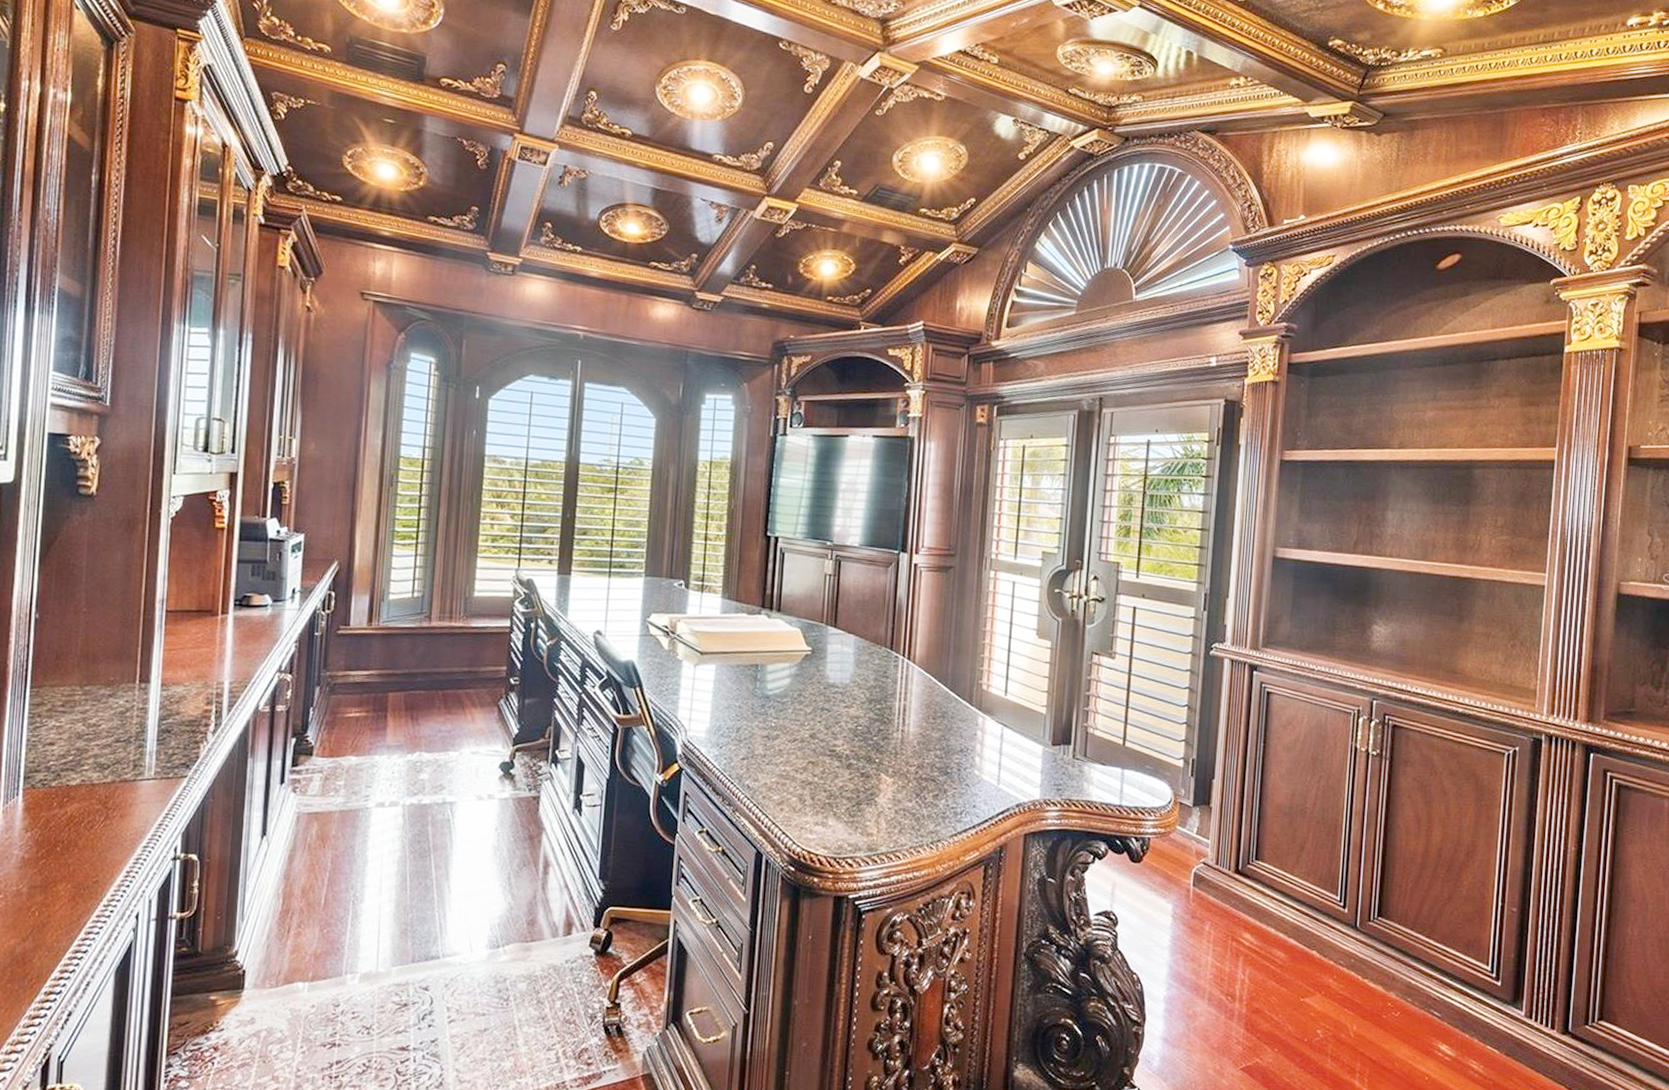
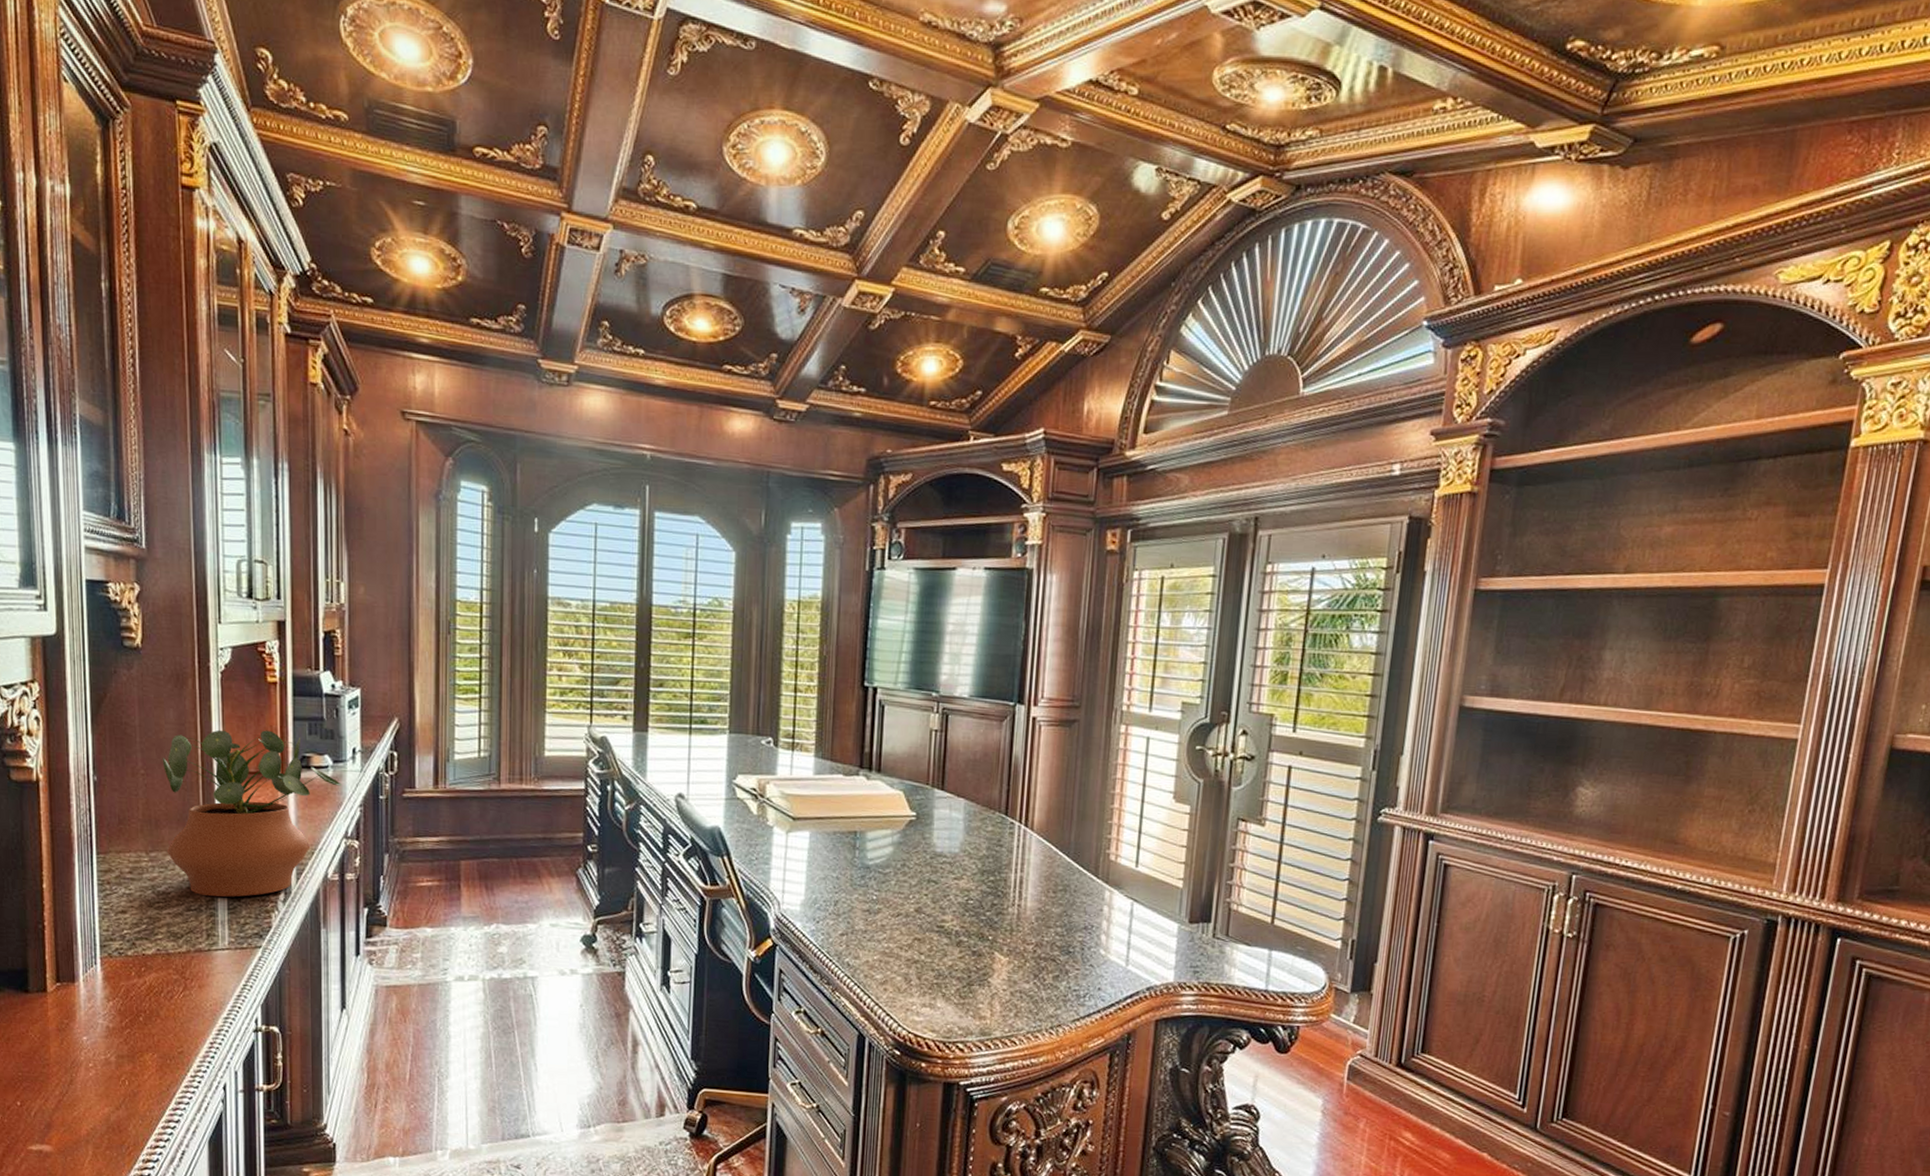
potted plant: none [101,571,279,729] -> present [162,730,341,898]

